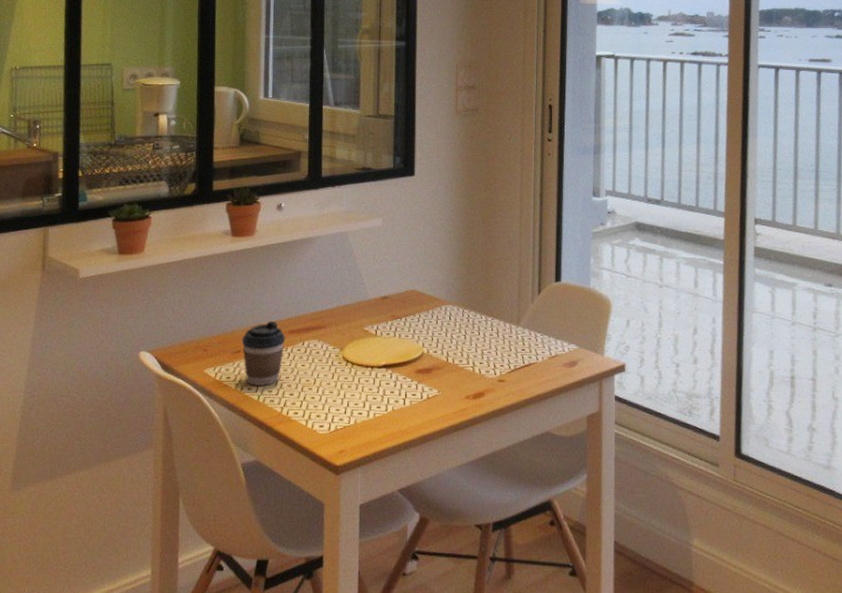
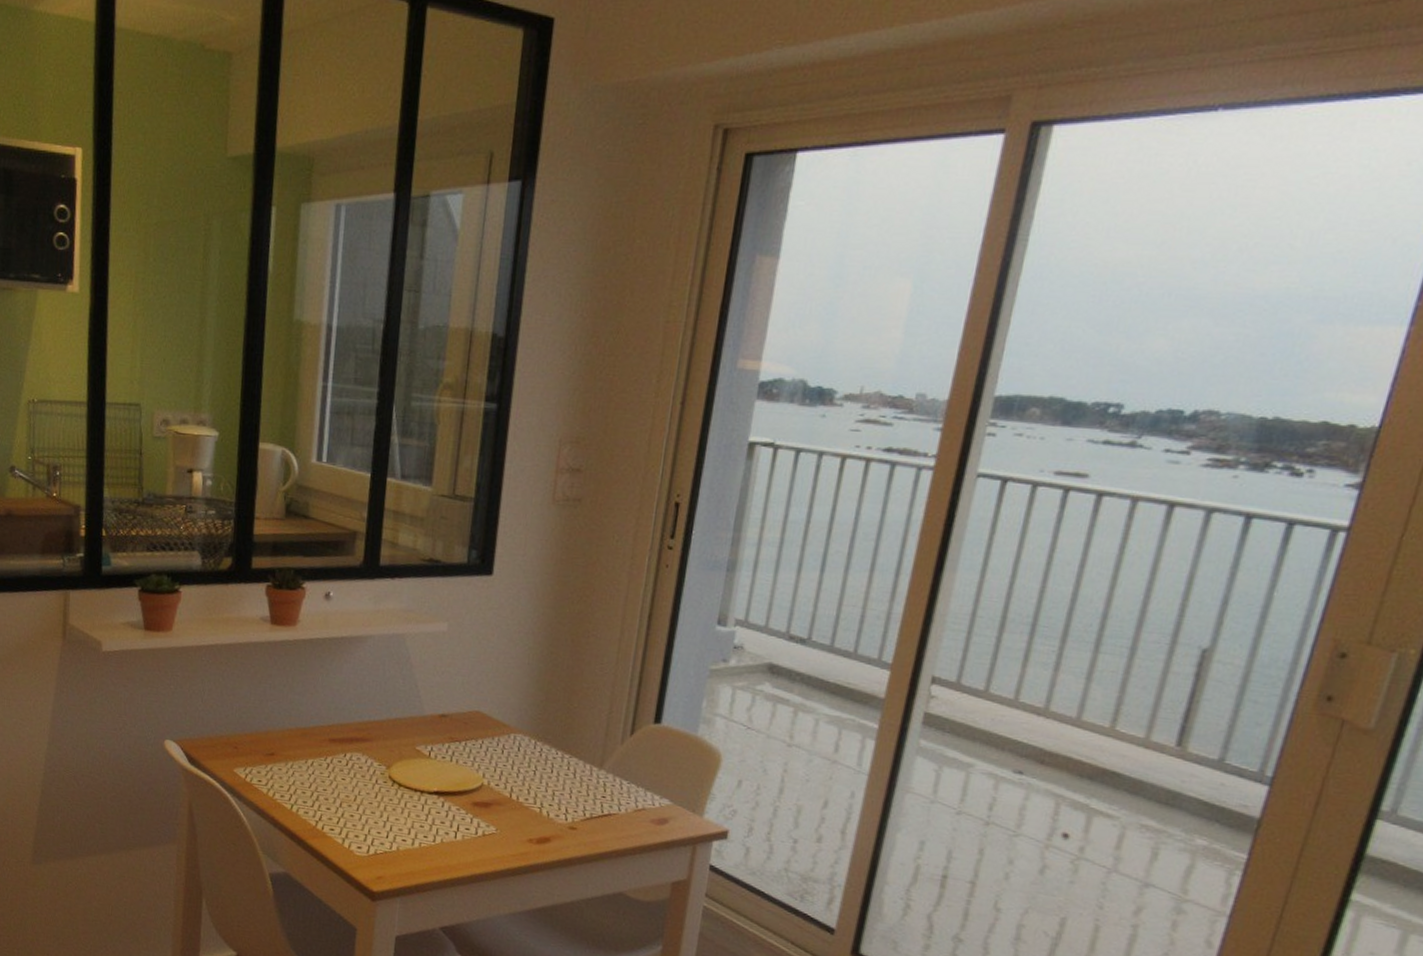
coffee cup: present [241,321,286,386] -> none [276,725,326,796]

